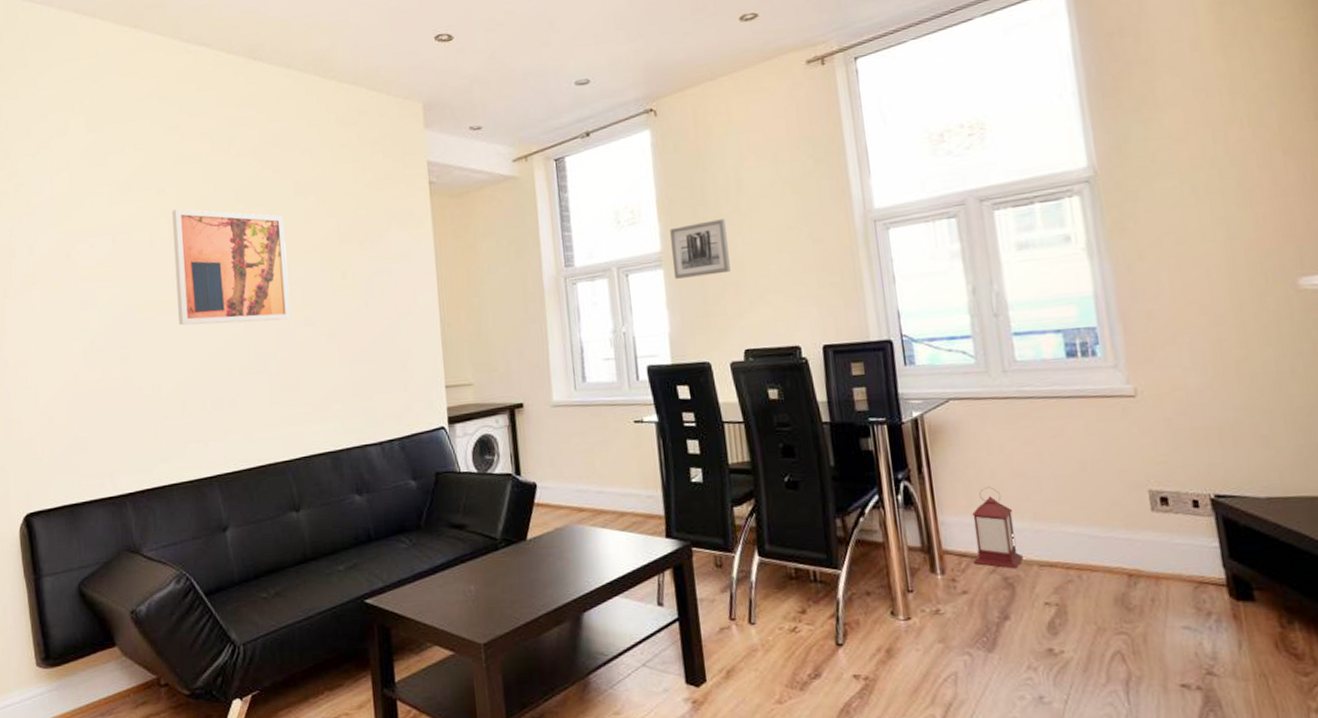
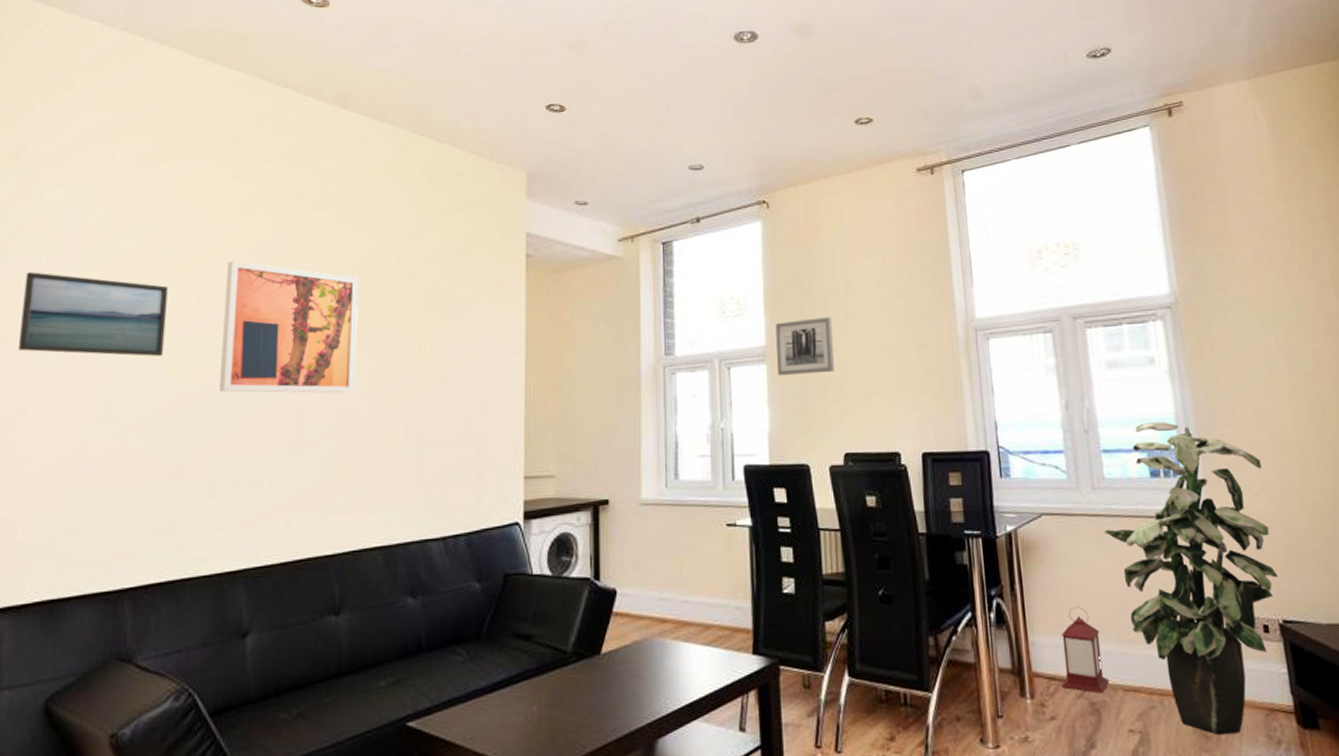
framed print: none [13,232,130,301] -> present [19,272,168,356]
indoor plant: none [1016,300,1211,608] -> present [1104,422,1279,736]

